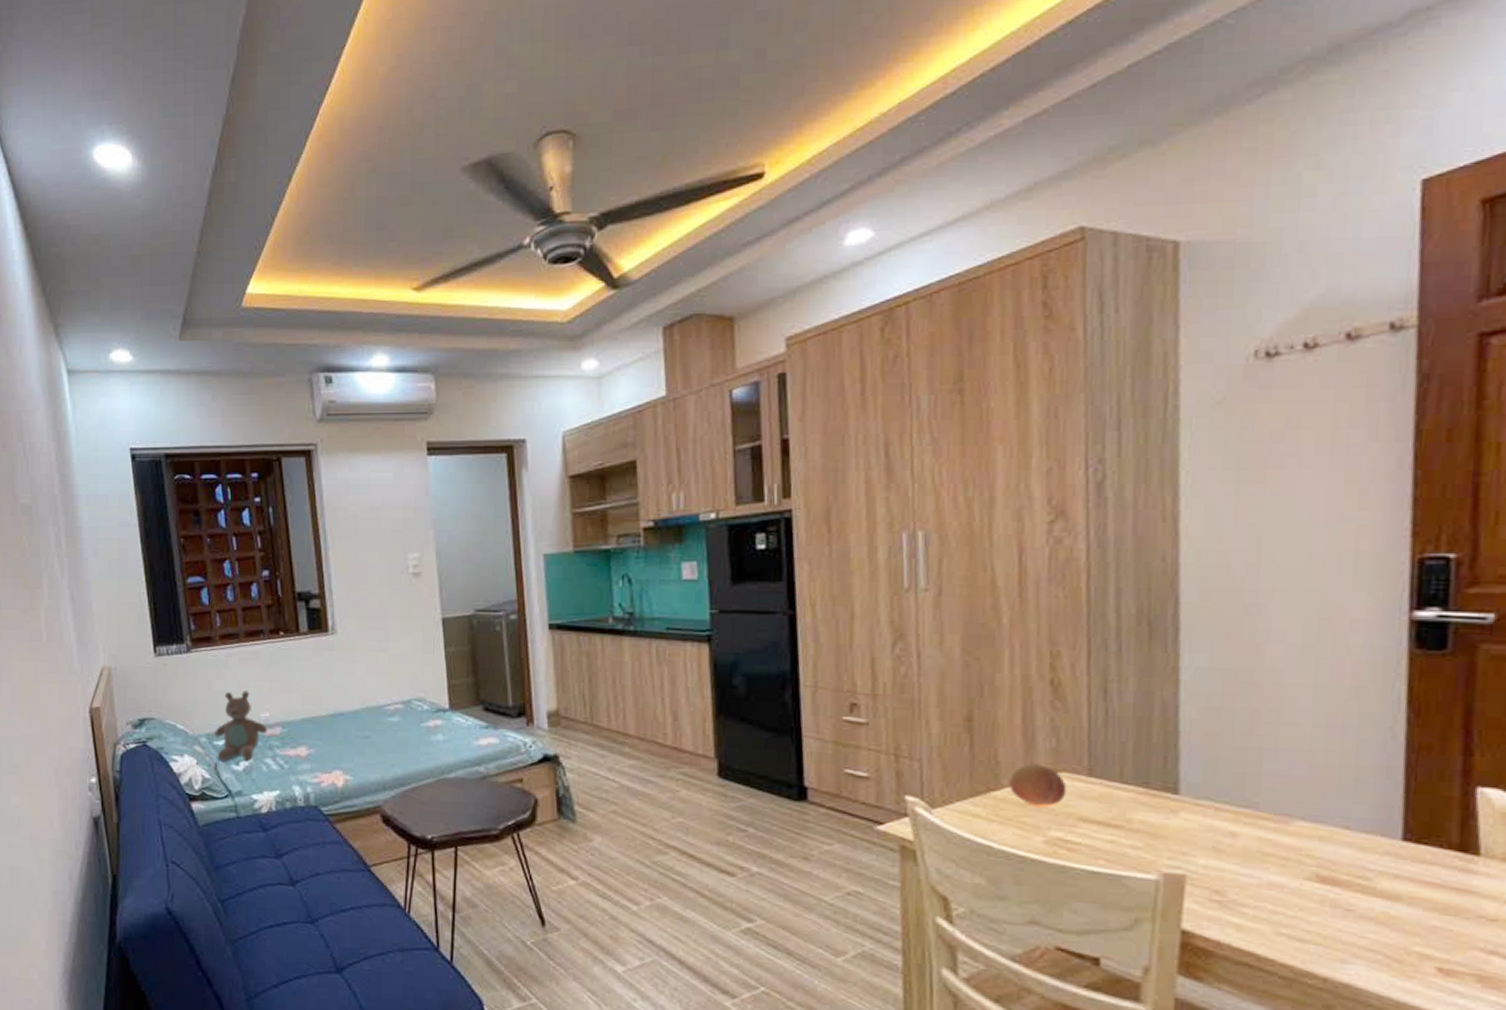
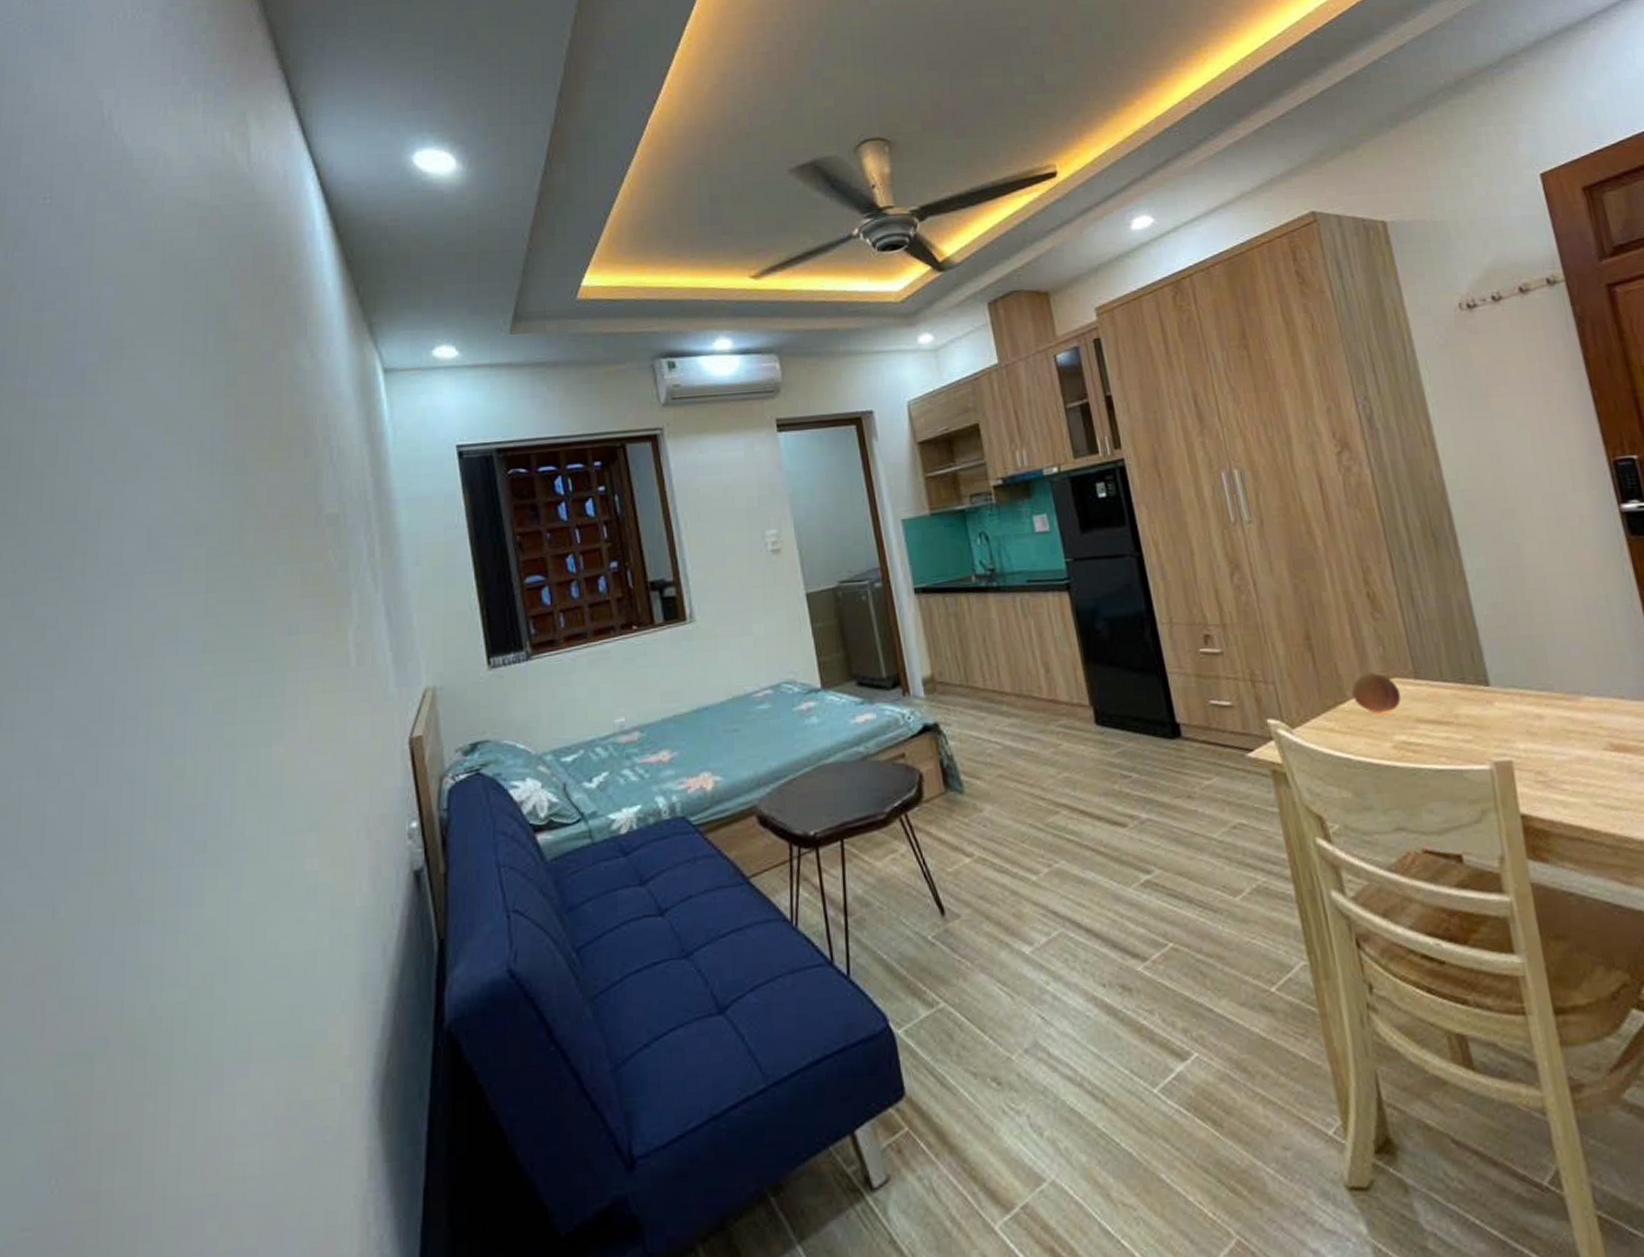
teddy bear: present [215,690,268,762] -> none [562,695,624,781]

